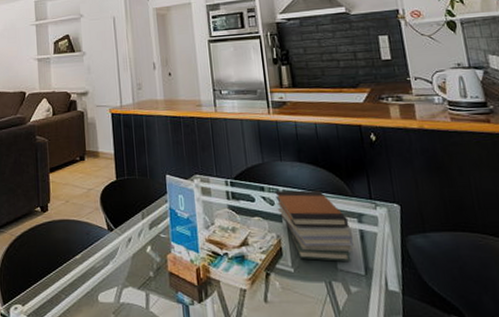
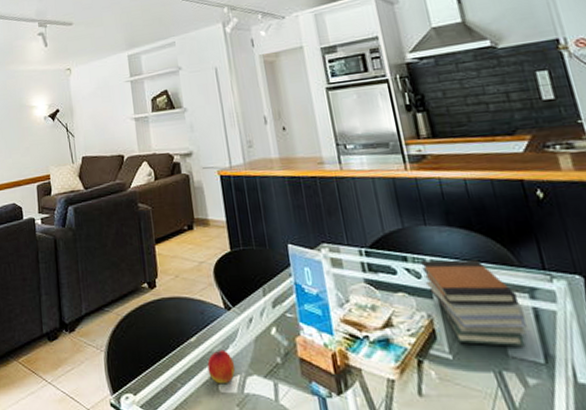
peach: none [89,265,114,295] -> present [207,350,236,384]

